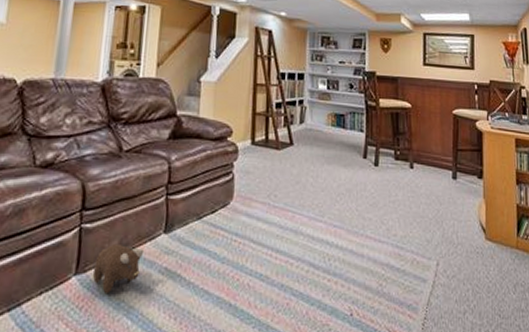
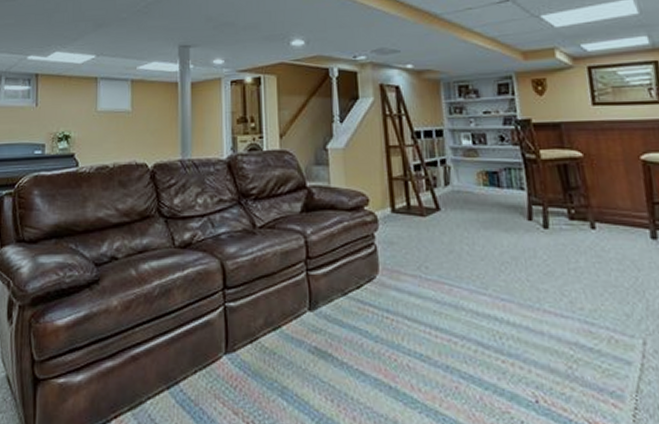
plush toy: present [92,243,145,295] -> none [242,322,291,374]

